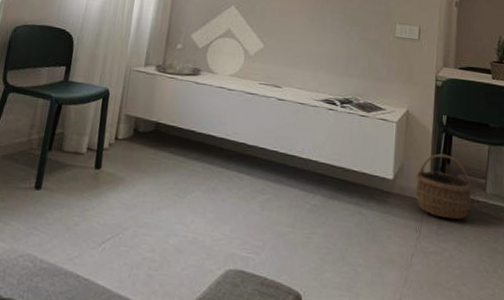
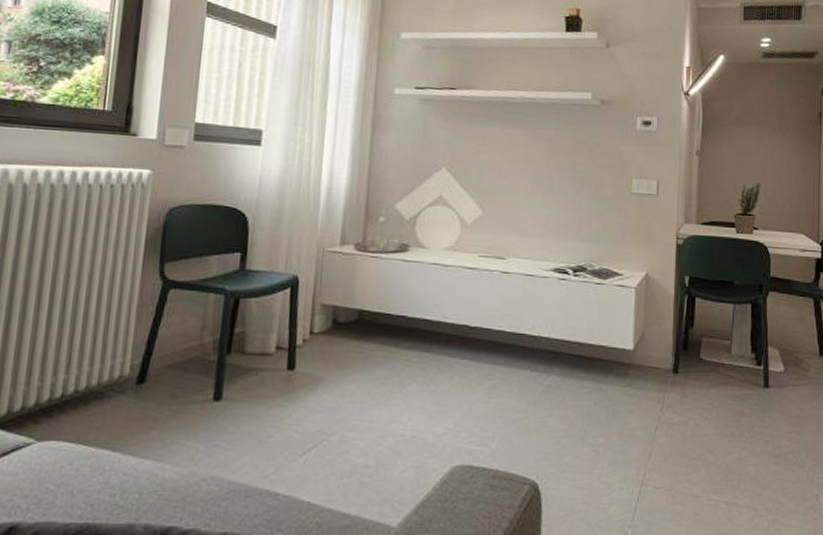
wicker basket: present [416,153,473,220] -> none [658,318,718,386]

